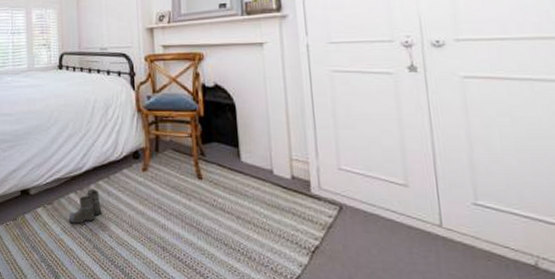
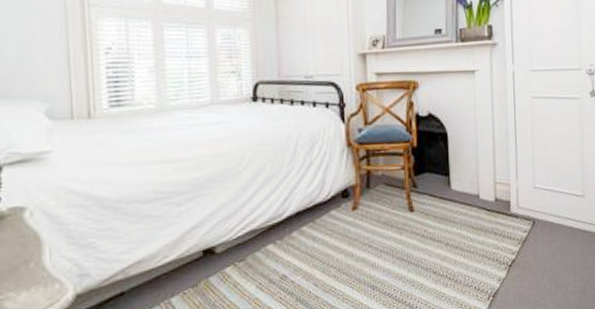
boots: present [68,188,102,226] -> none [265,236,306,279]

